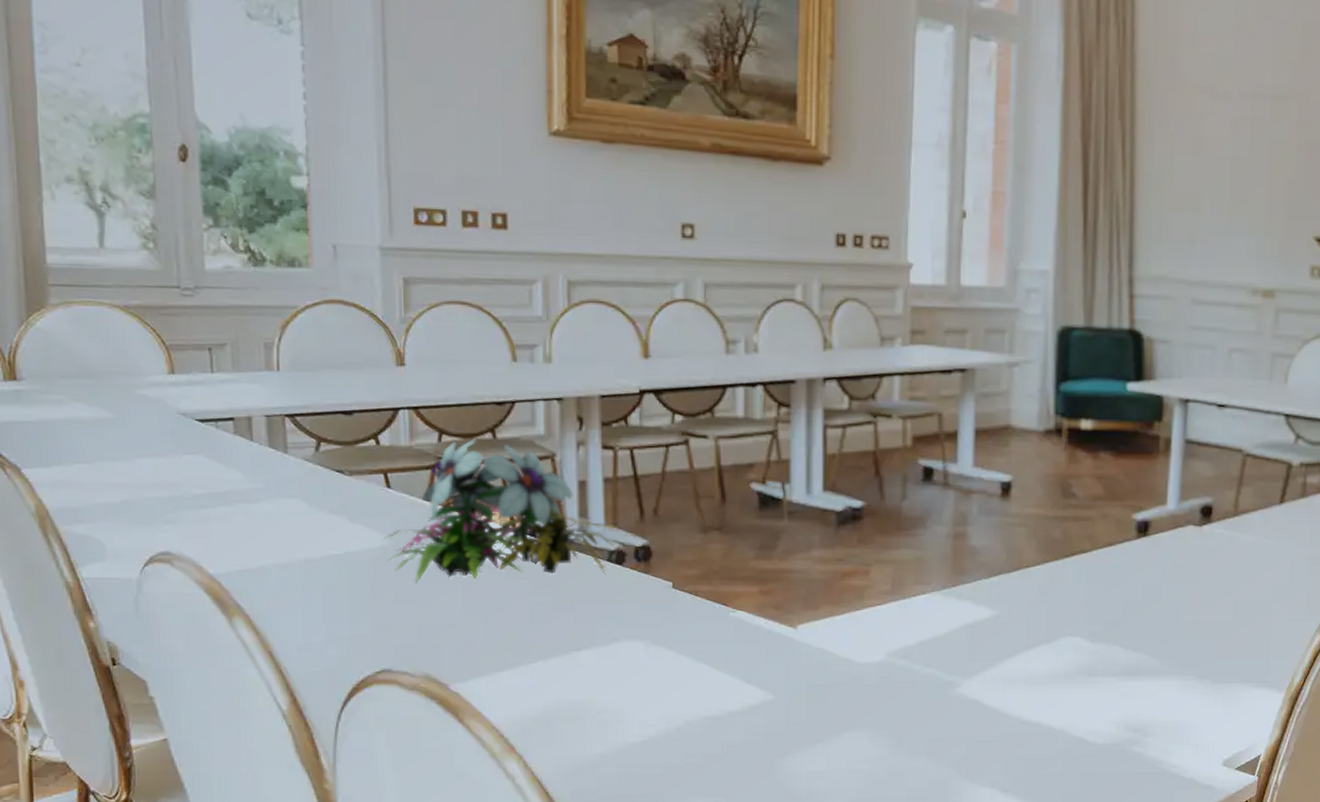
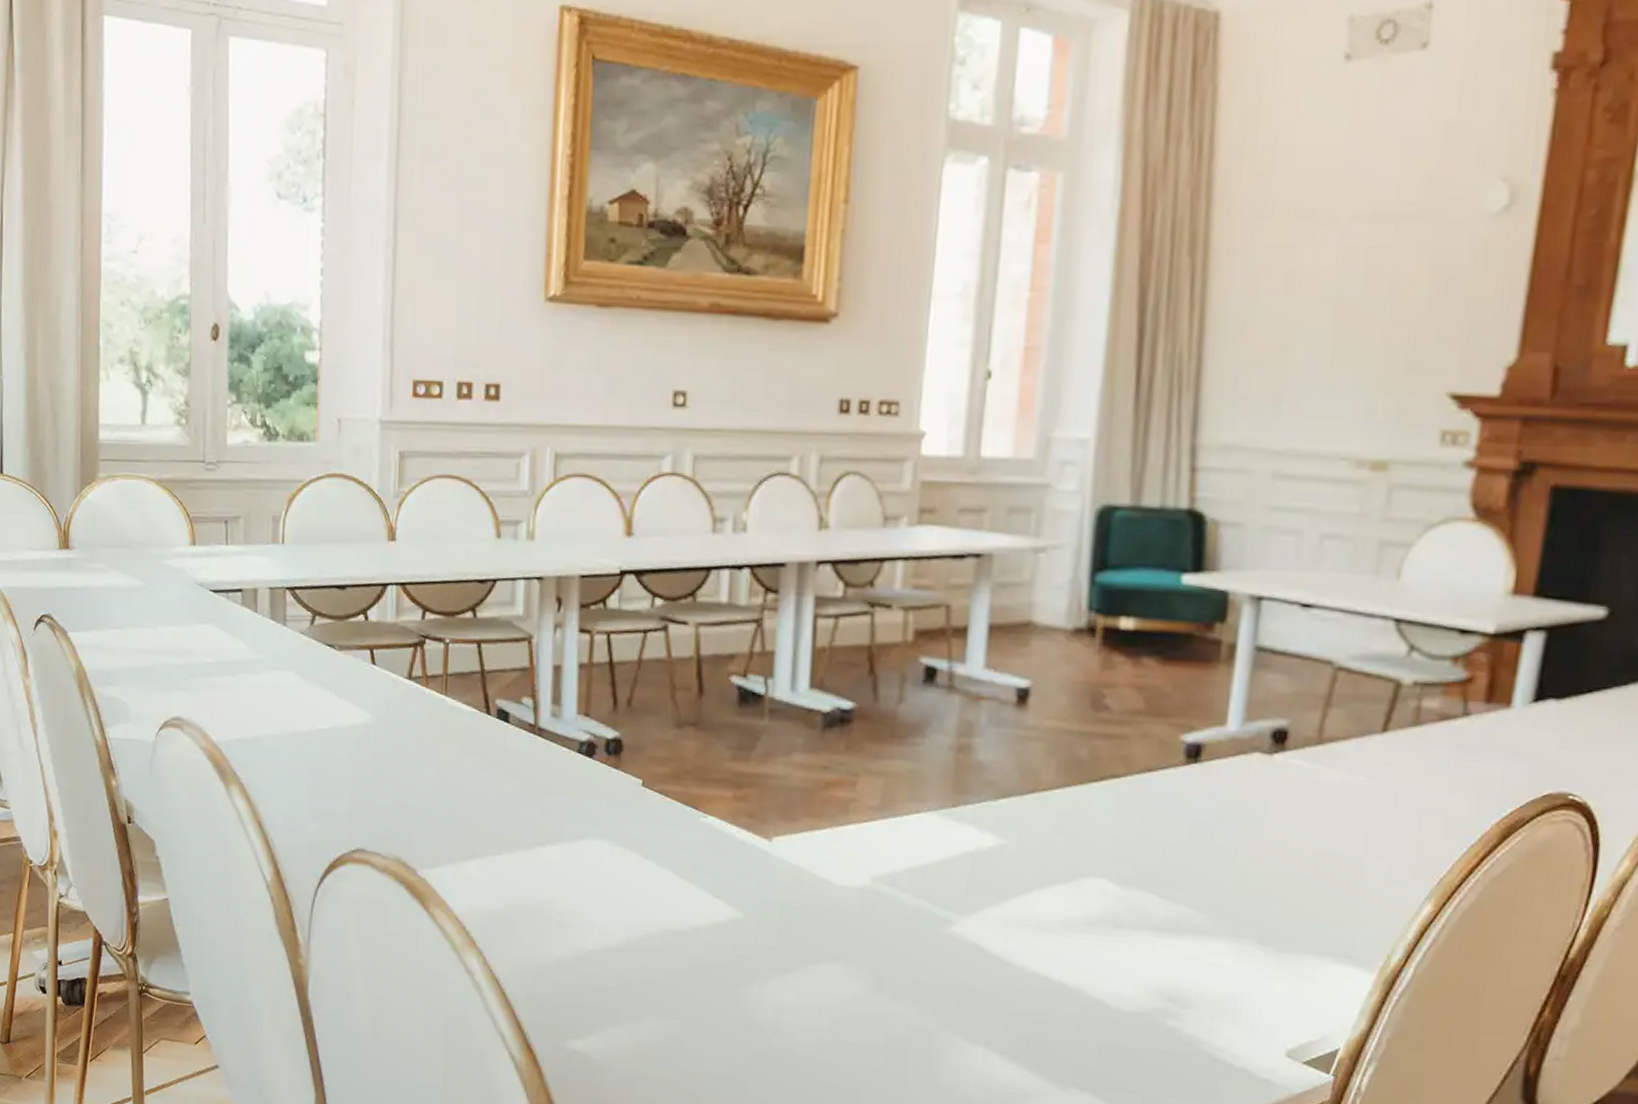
flower arrangement: present [385,439,618,583] -> none [367,617,591,766]

